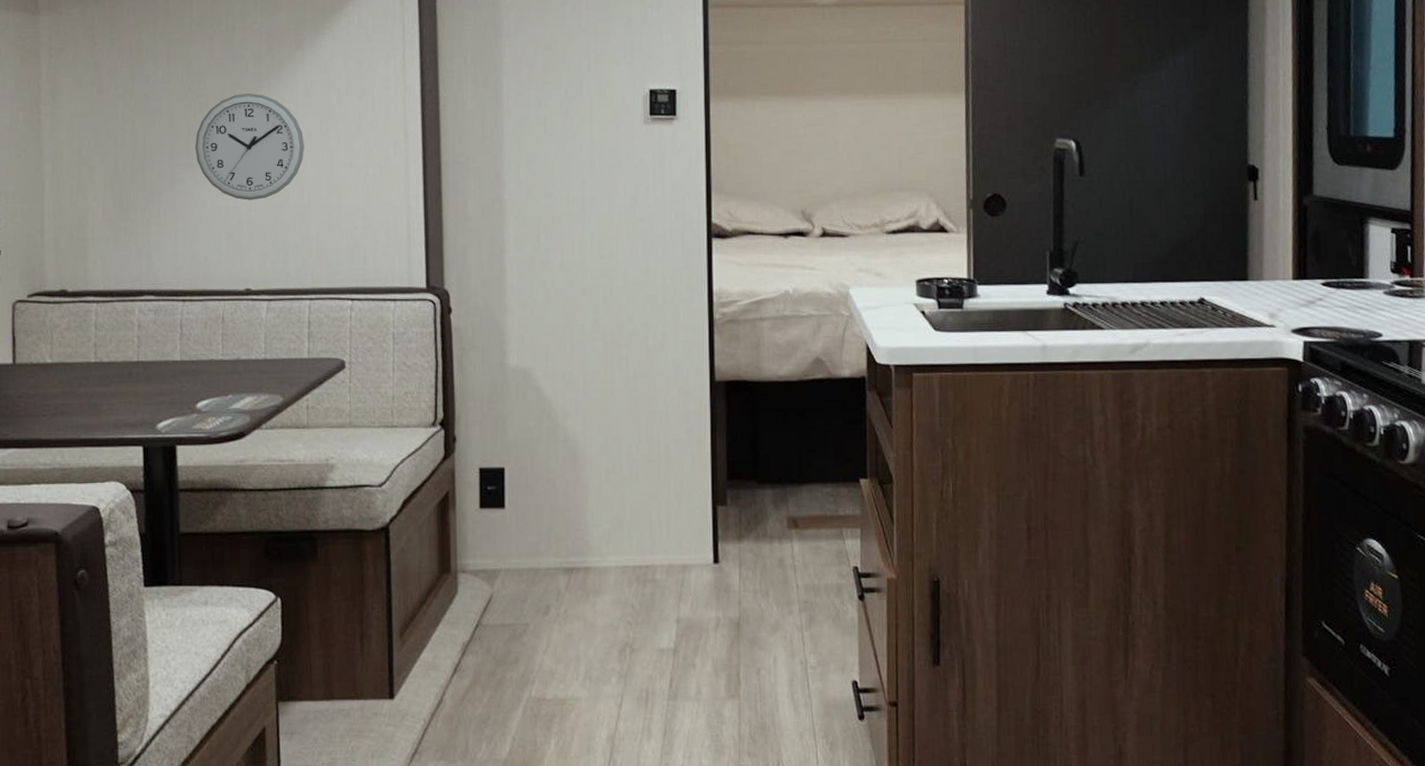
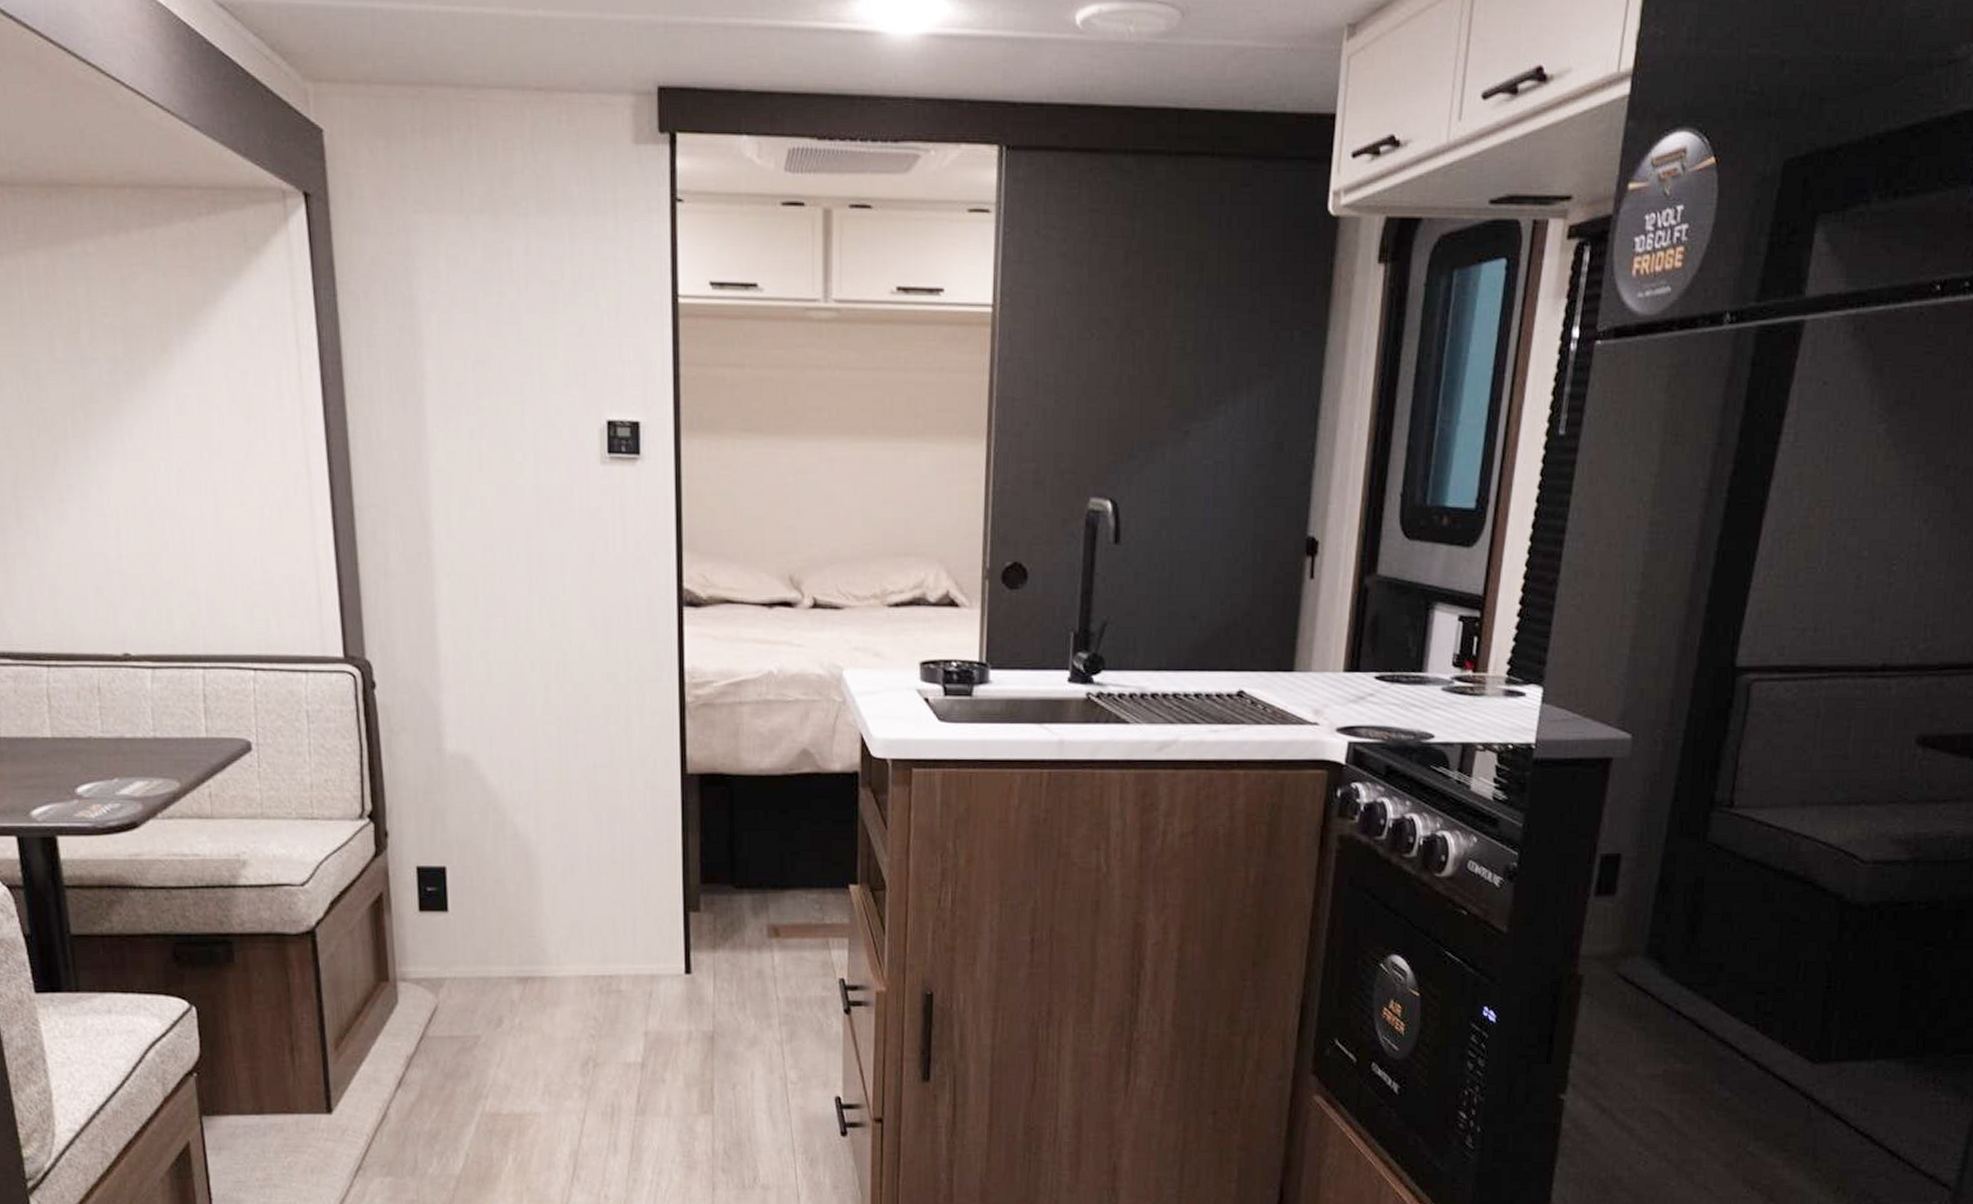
wall clock: present [195,92,304,200] -> none [43,407,182,545]

